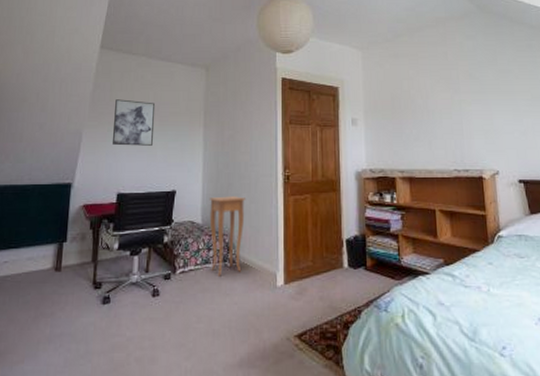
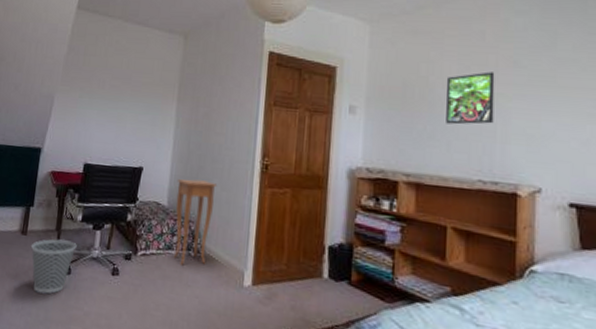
wastebasket: none [67,270,115,327] -> present [31,239,77,294]
wall art: present [112,99,156,146] -> none [82,64,129,117]
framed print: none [423,84,460,127] -> present [445,71,495,125]

